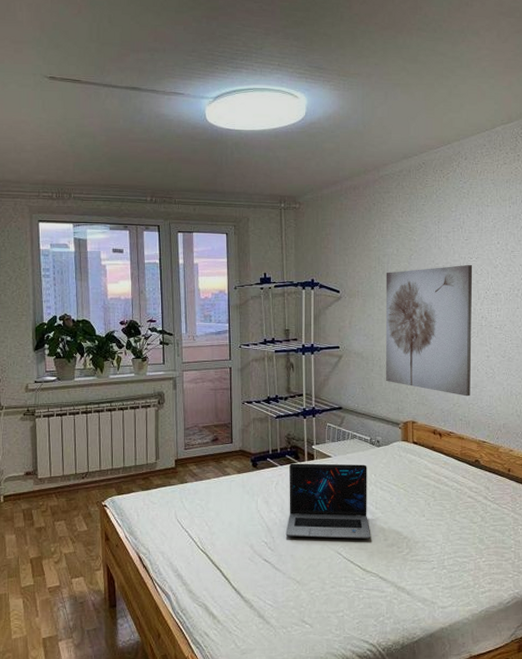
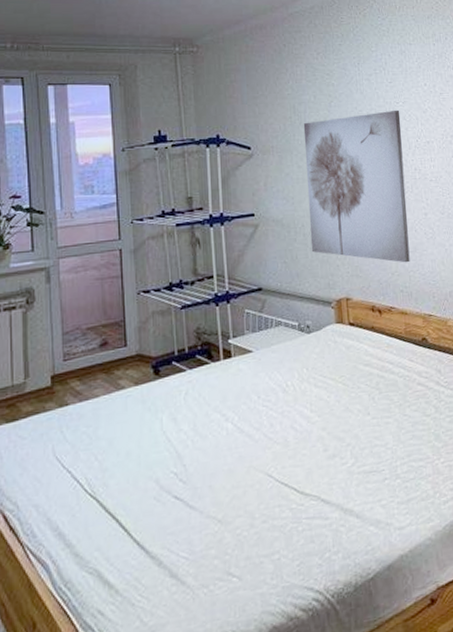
laptop: present [285,463,370,539] -> none [200,357,307,462]

